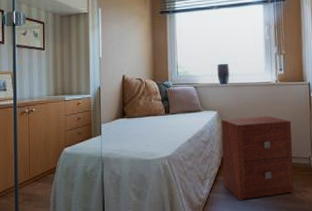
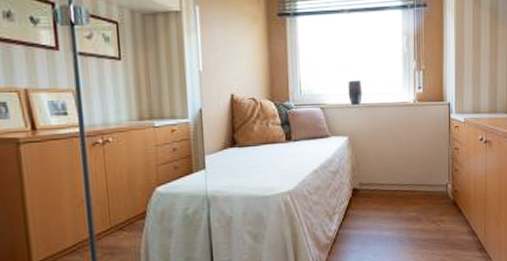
nightstand: present [221,116,294,201] -> none [352,140,430,236]

